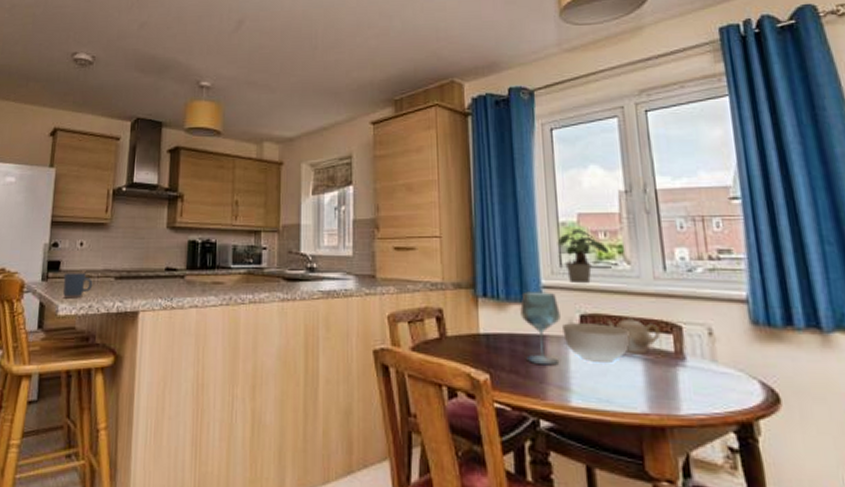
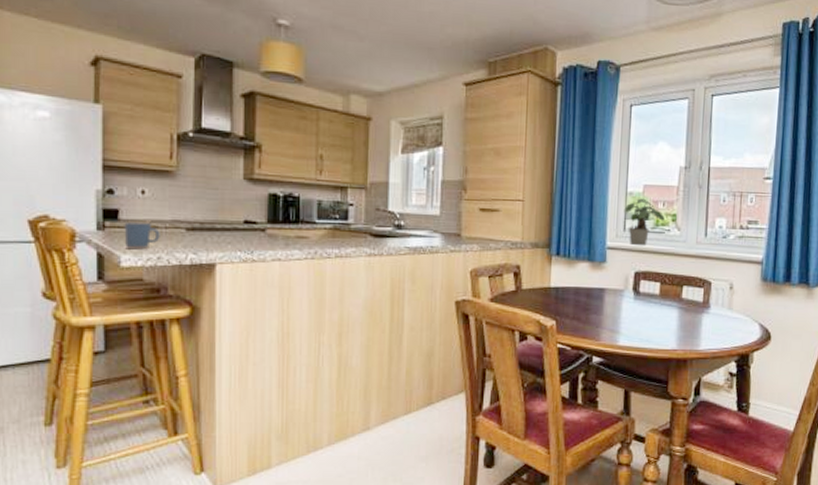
wine glass: present [520,291,561,366] -> none [586,251,619,313]
bowl: present [562,323,630,364] -> none [619,278,671,312]
teapot: present [606,317,661,355] -> none [654,274,695,304]

